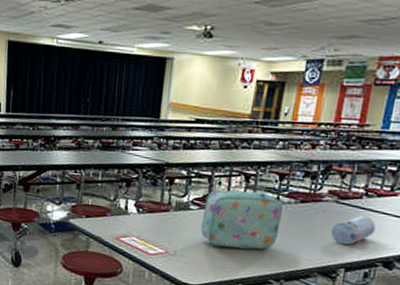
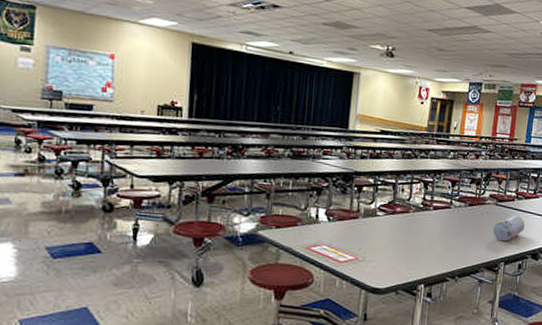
lunch box: present [201,189,283,250] -> none [387,196,455,251]

